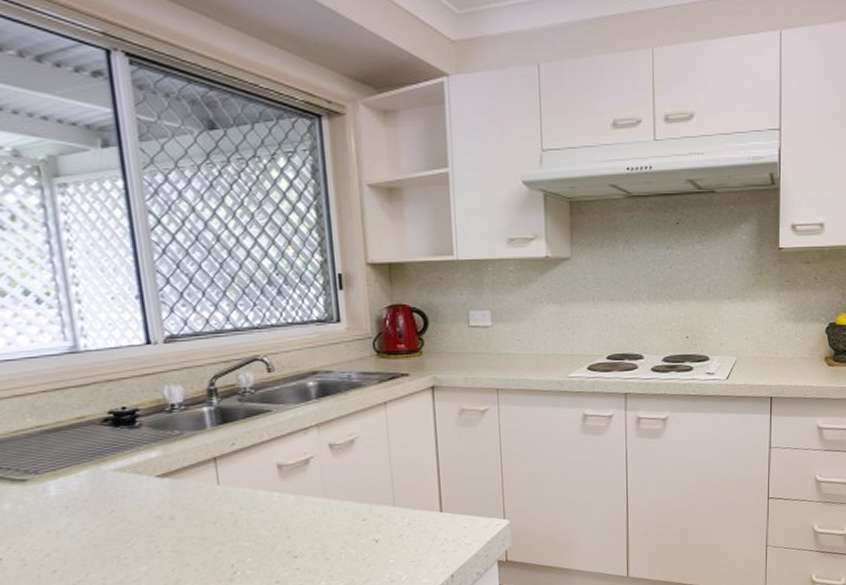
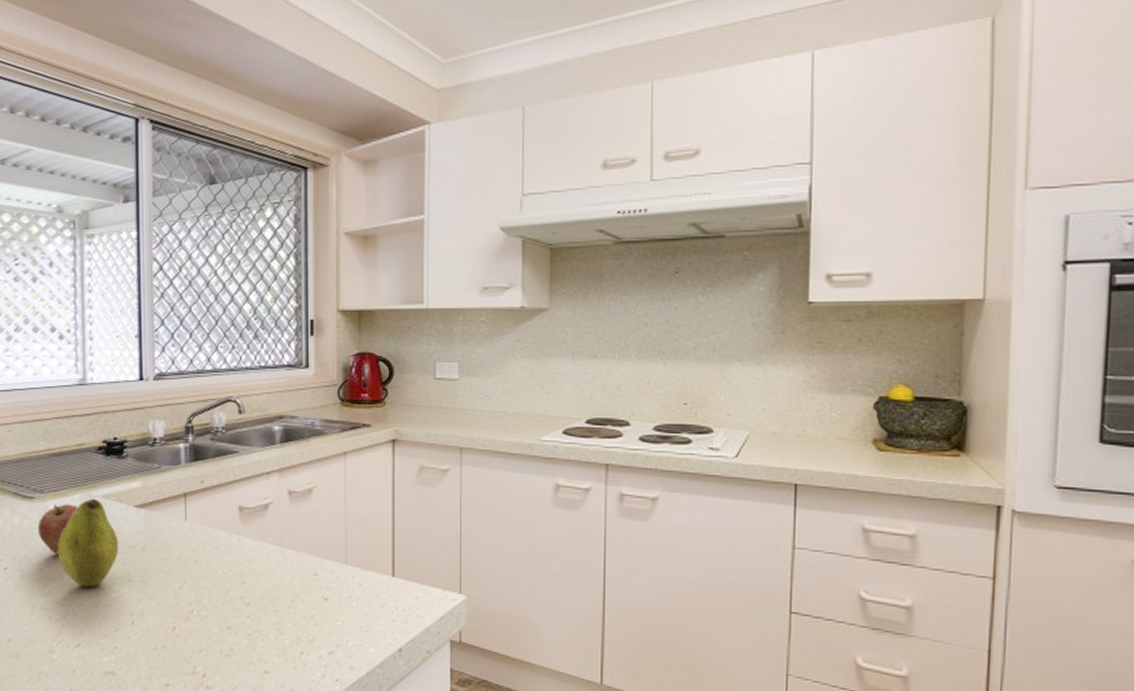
fruit: none [36,482,86,537] -> present [37,504,78,555]
fruit: none [65,473,143,567] -> present [58,498,119,588]

